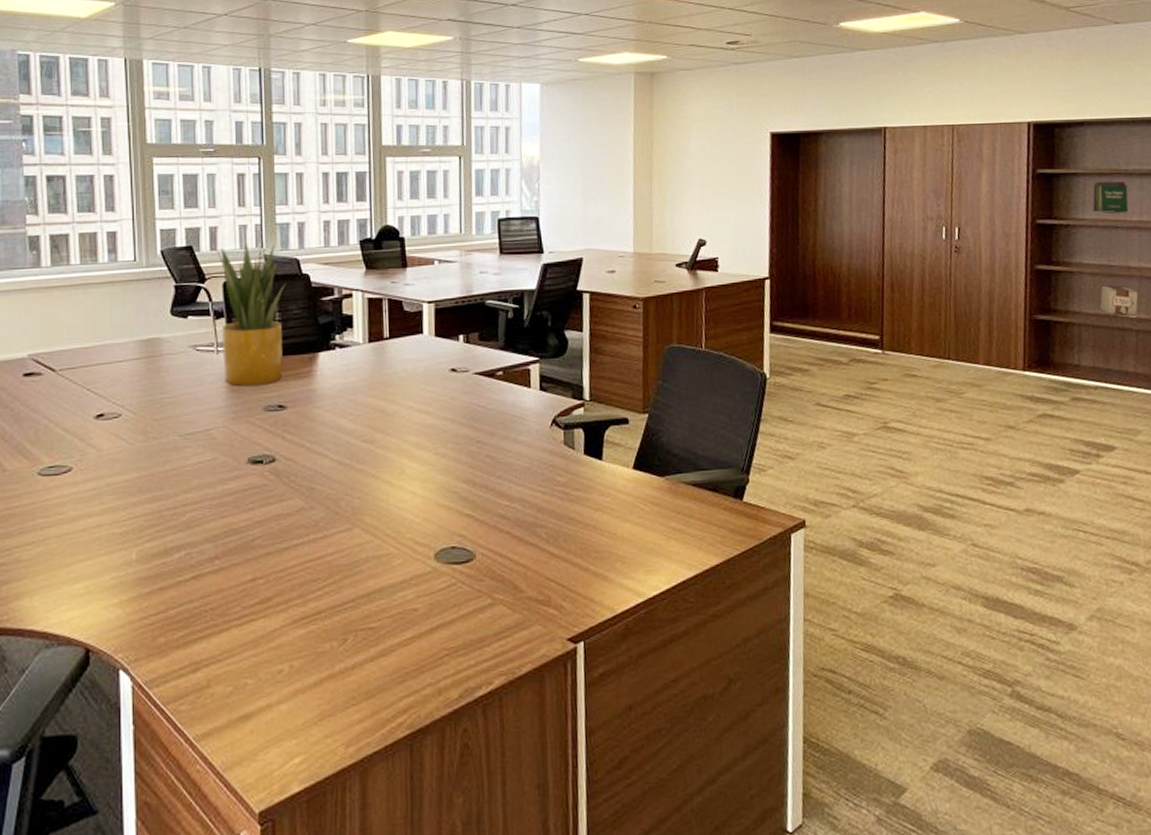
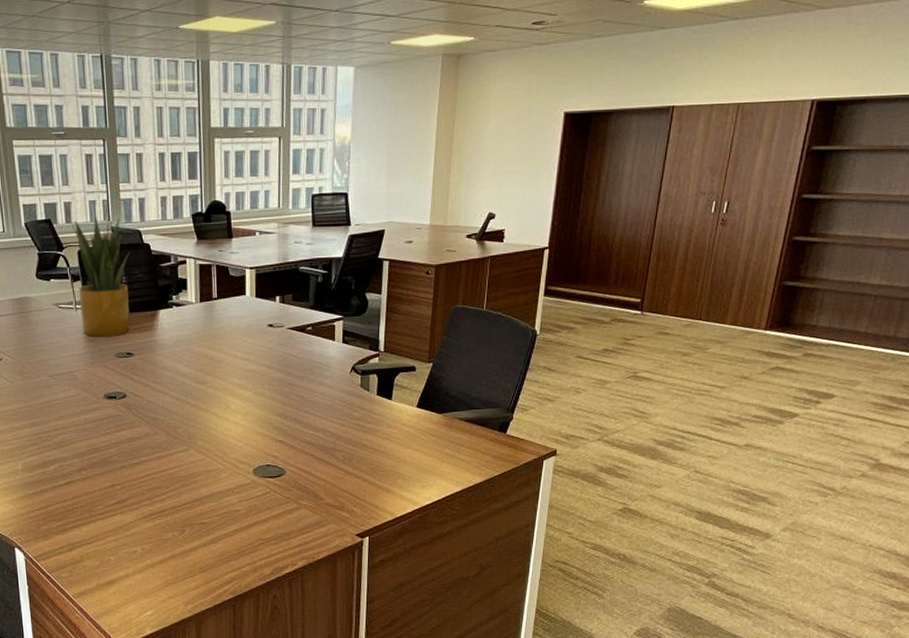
books: present [1092,182,1129,213] -> none [857,158,896,188]
box: present [1100,285,1138,317] -> none [846,255,884,283]

